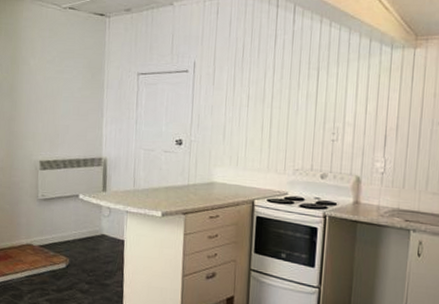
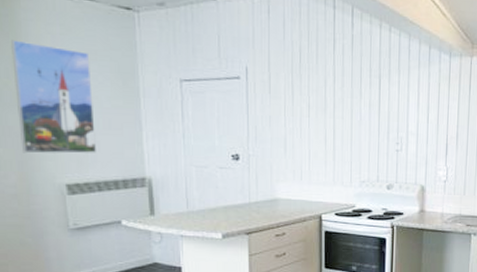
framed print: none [10,42,69,135] -> present [11,39,96,154]

